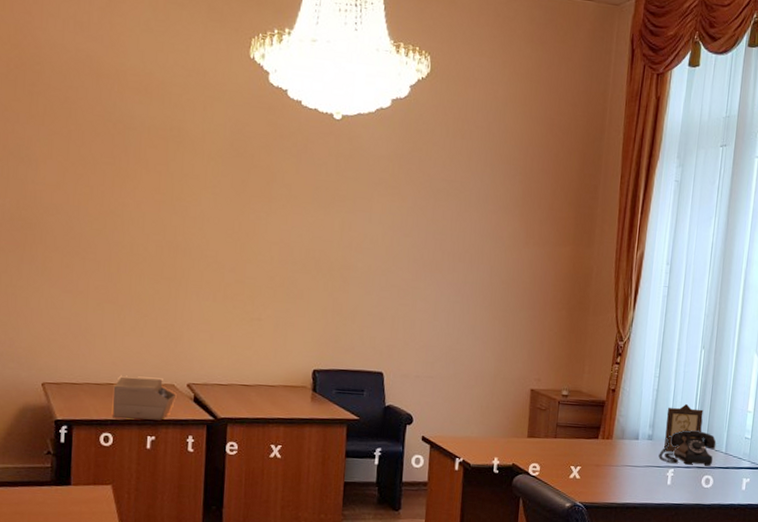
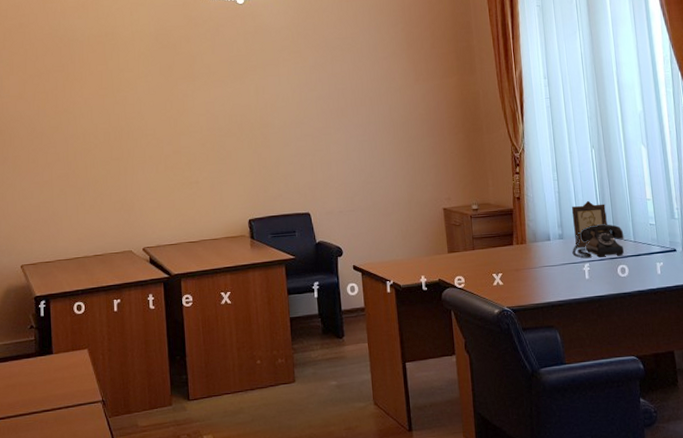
sewing box: present [112,376,176,421] -> none [80,247,134,288]

